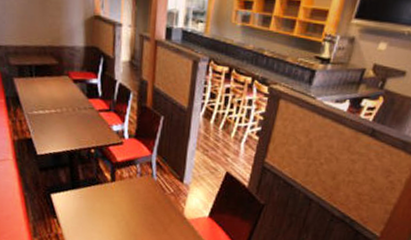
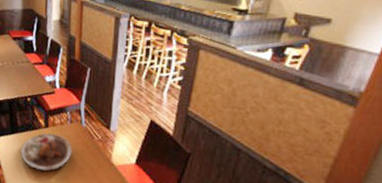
plate: none [83,187,142,229] -> present [20,132,72,172]

